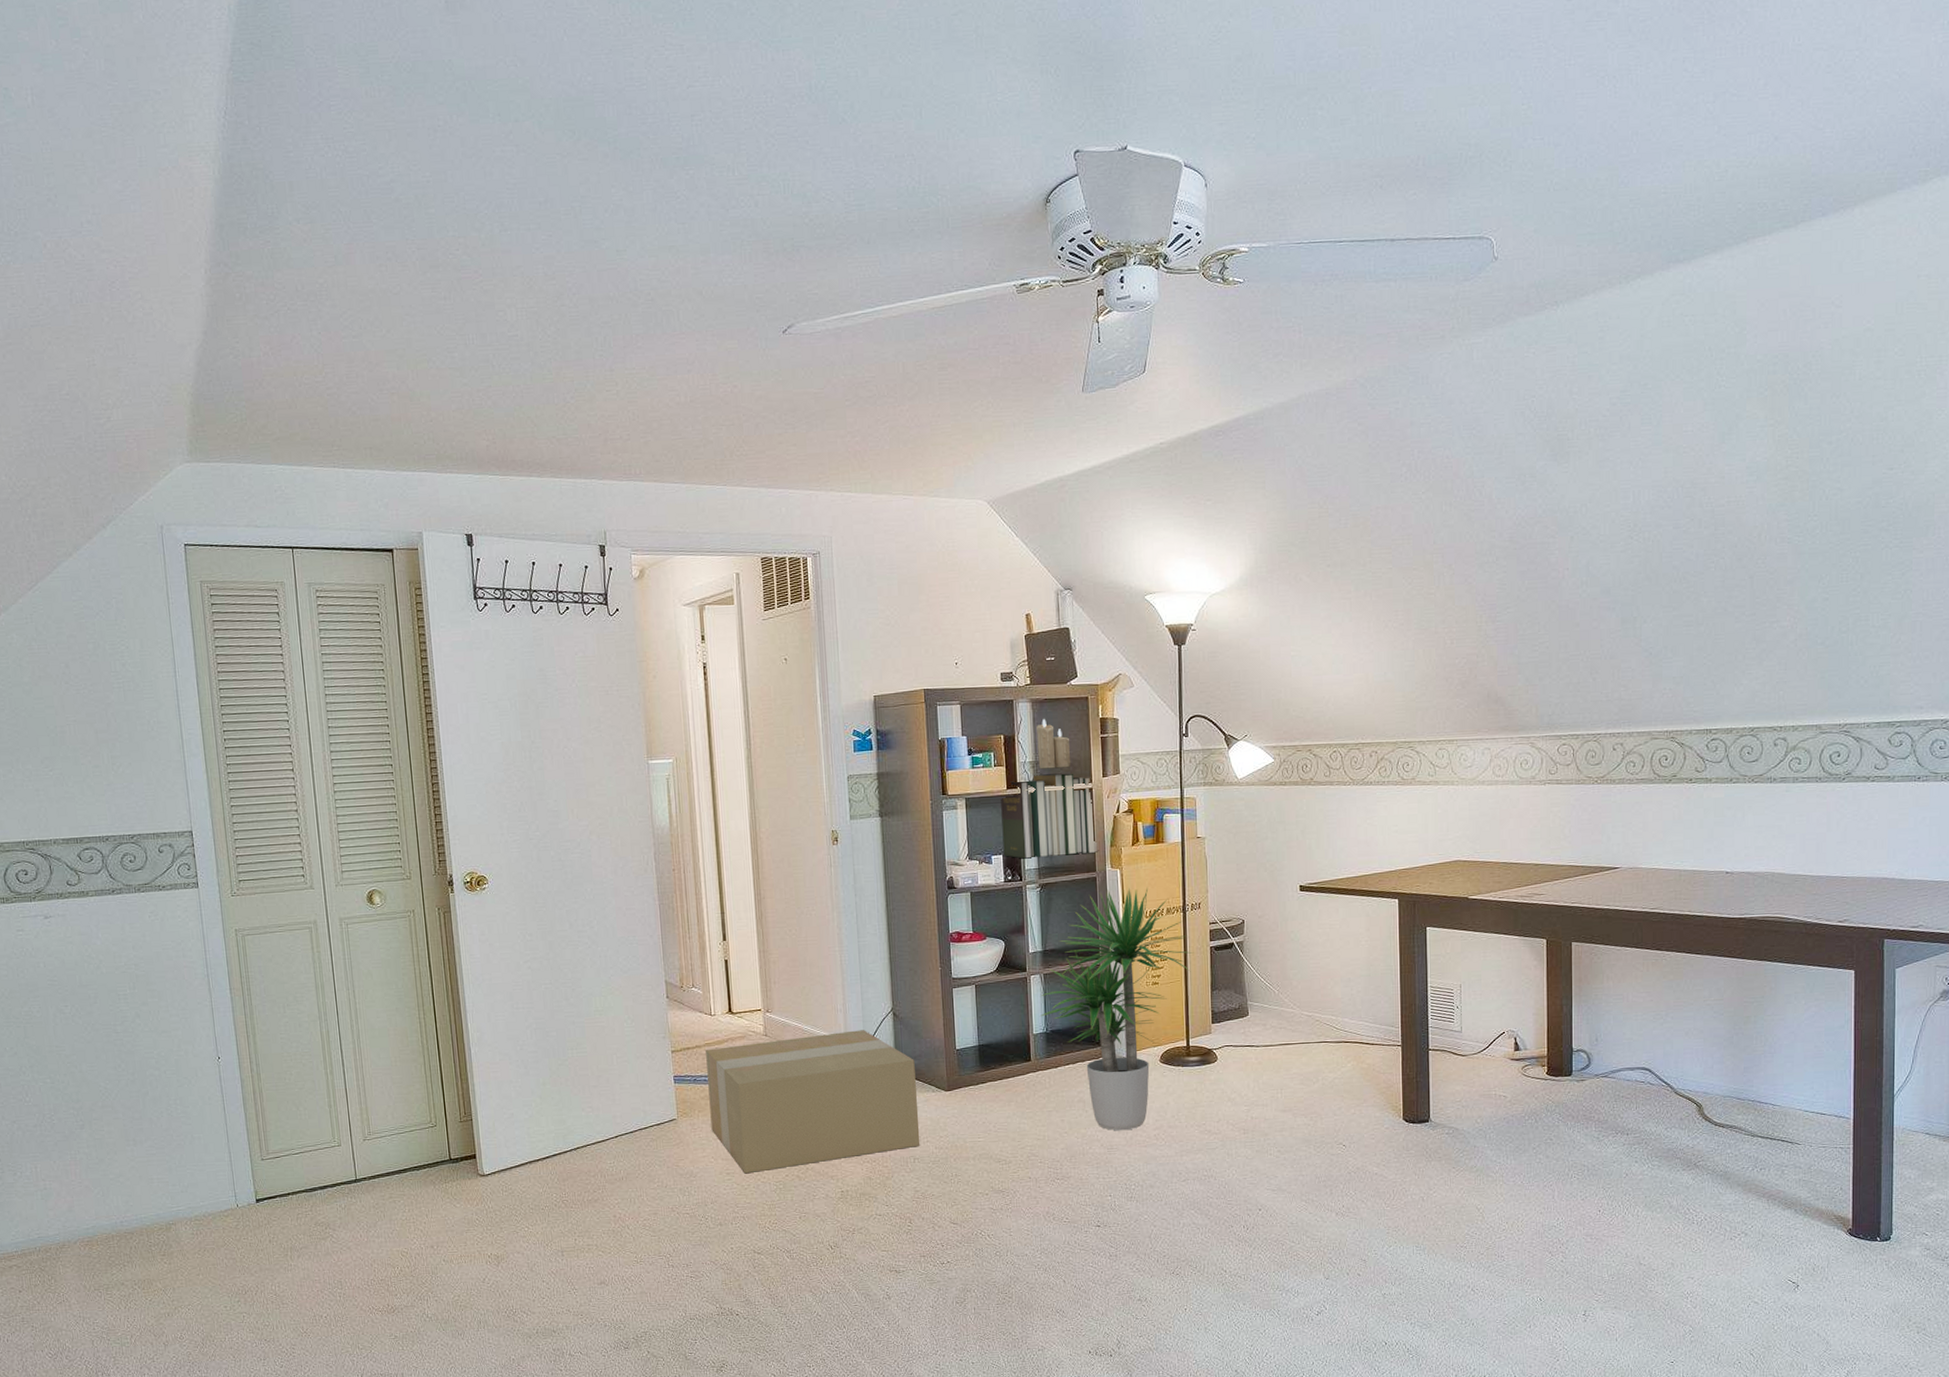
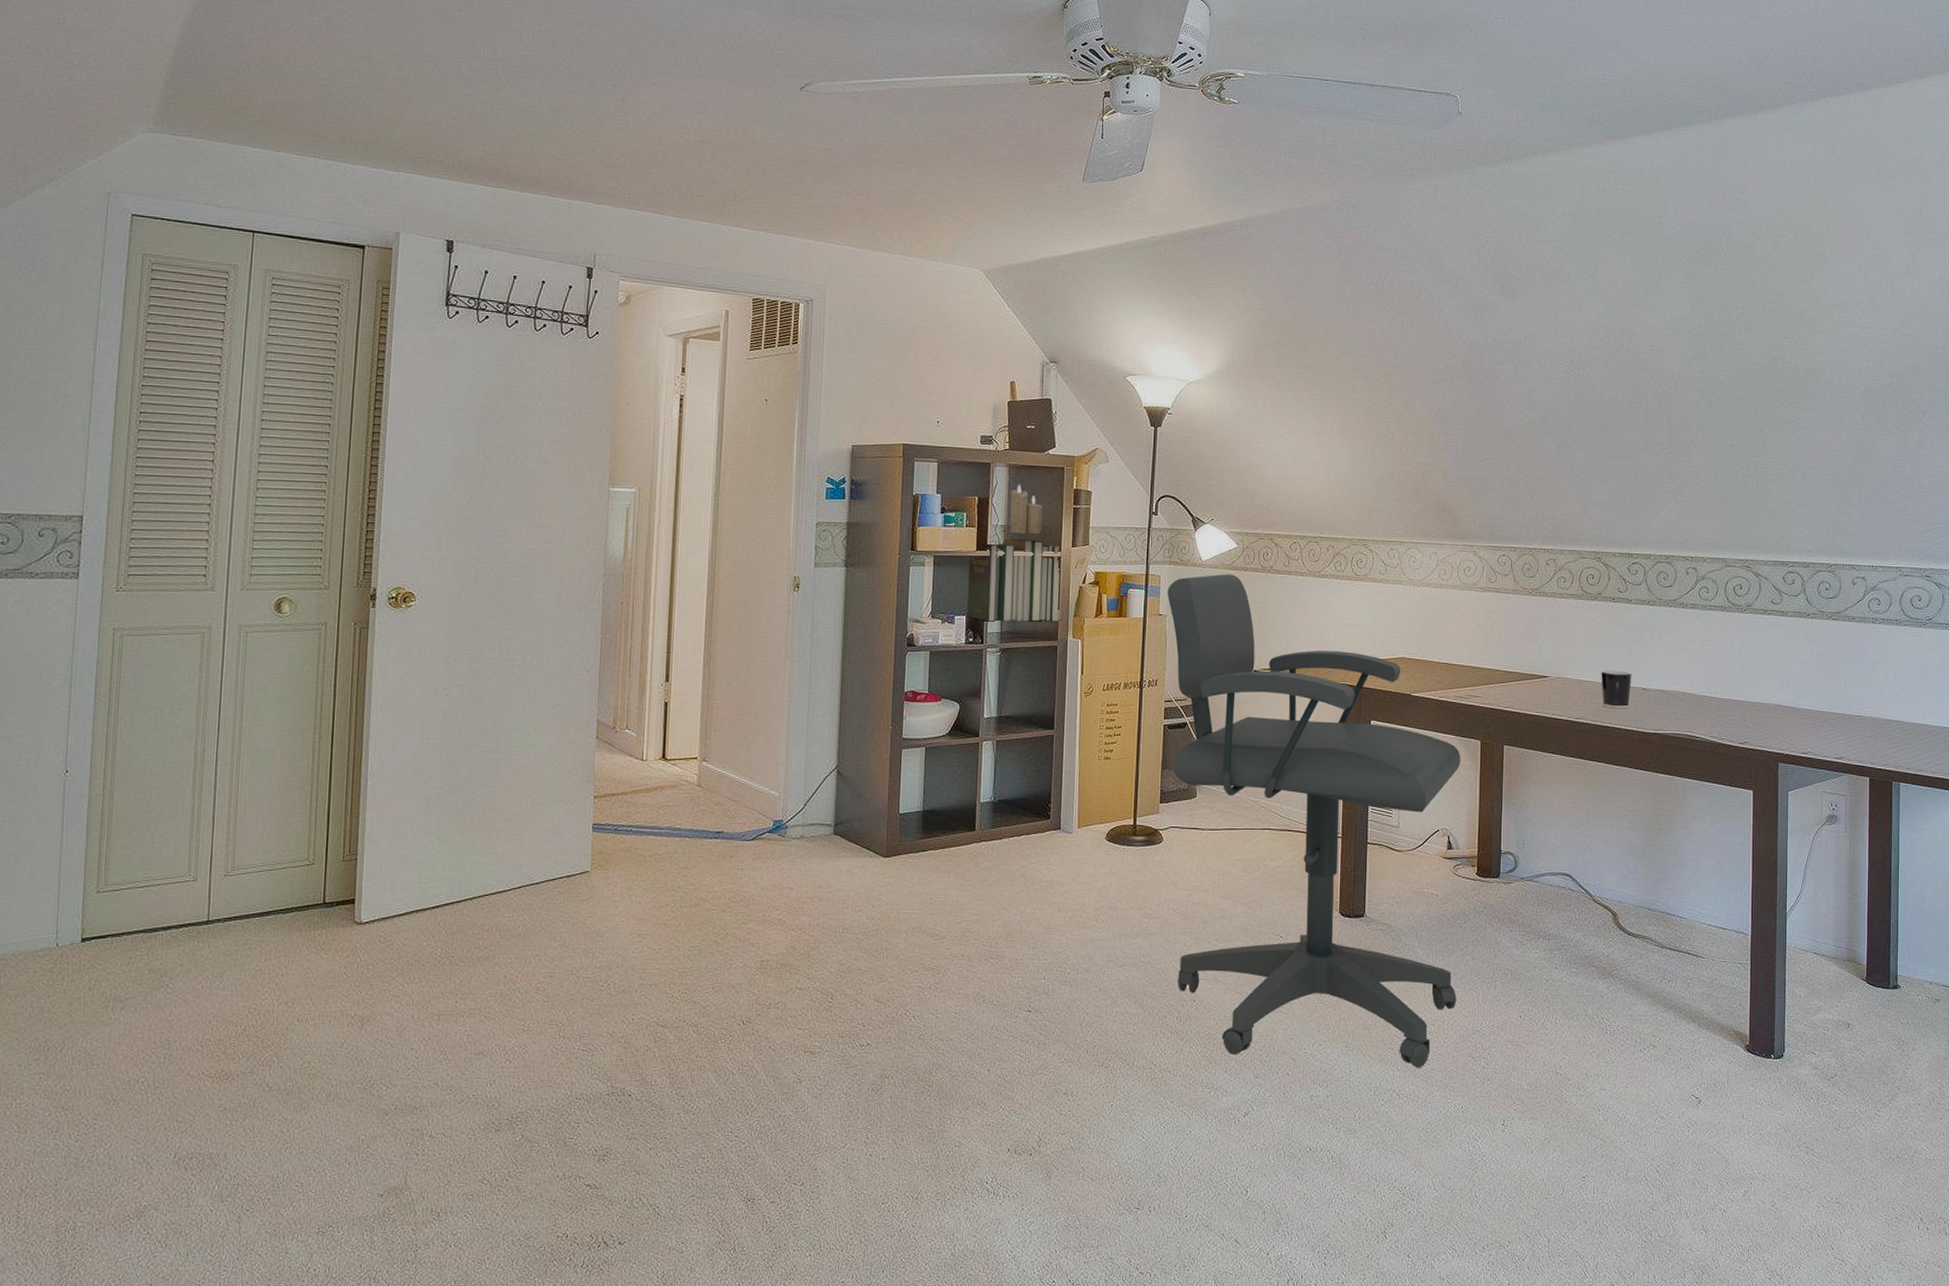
cardboard box: present [706,1030,921,1174] -> none [627,786,855,936]
potted plant: present [1040,887,1194,1131] -> none [989,659,1148,910]
office chair: none [1204,790,1531,1264] -> present [1167,574,1461,1068]
mug: none [1678,855,1714,896] -> present [1601,670,1632,709]

